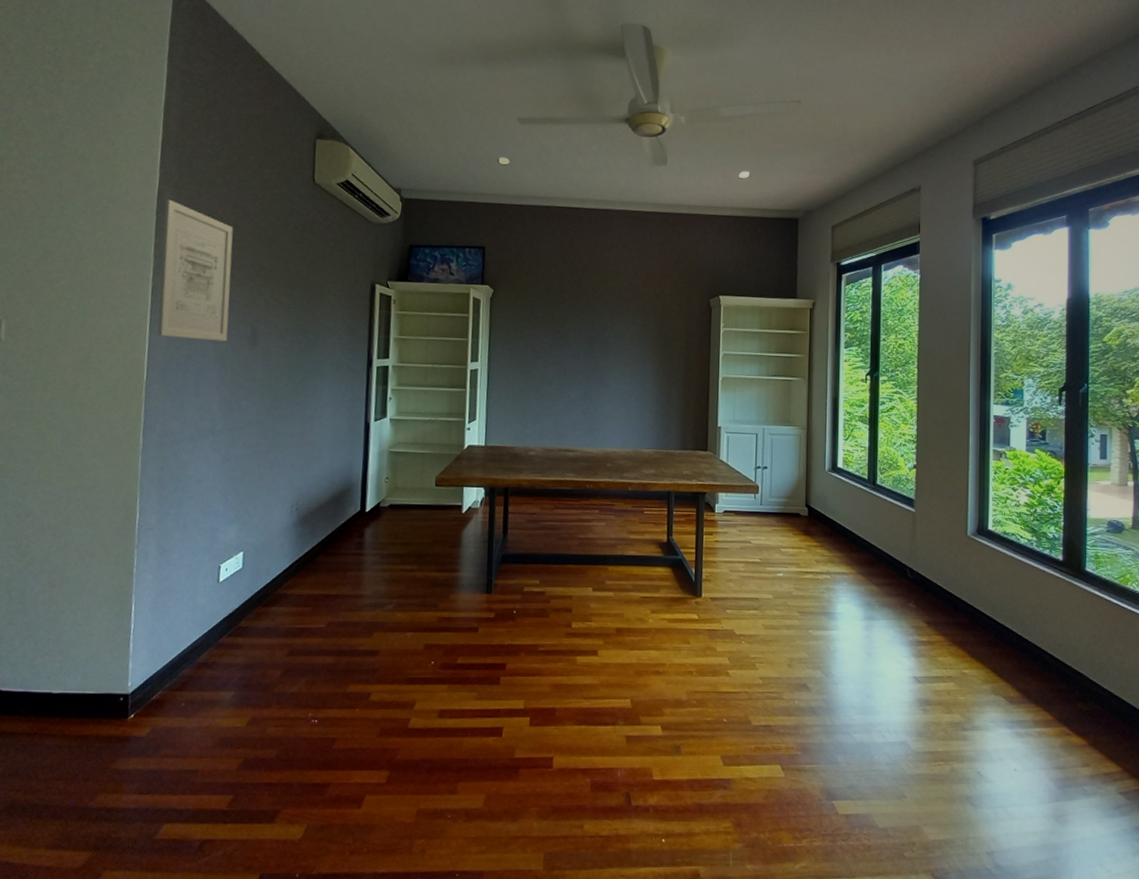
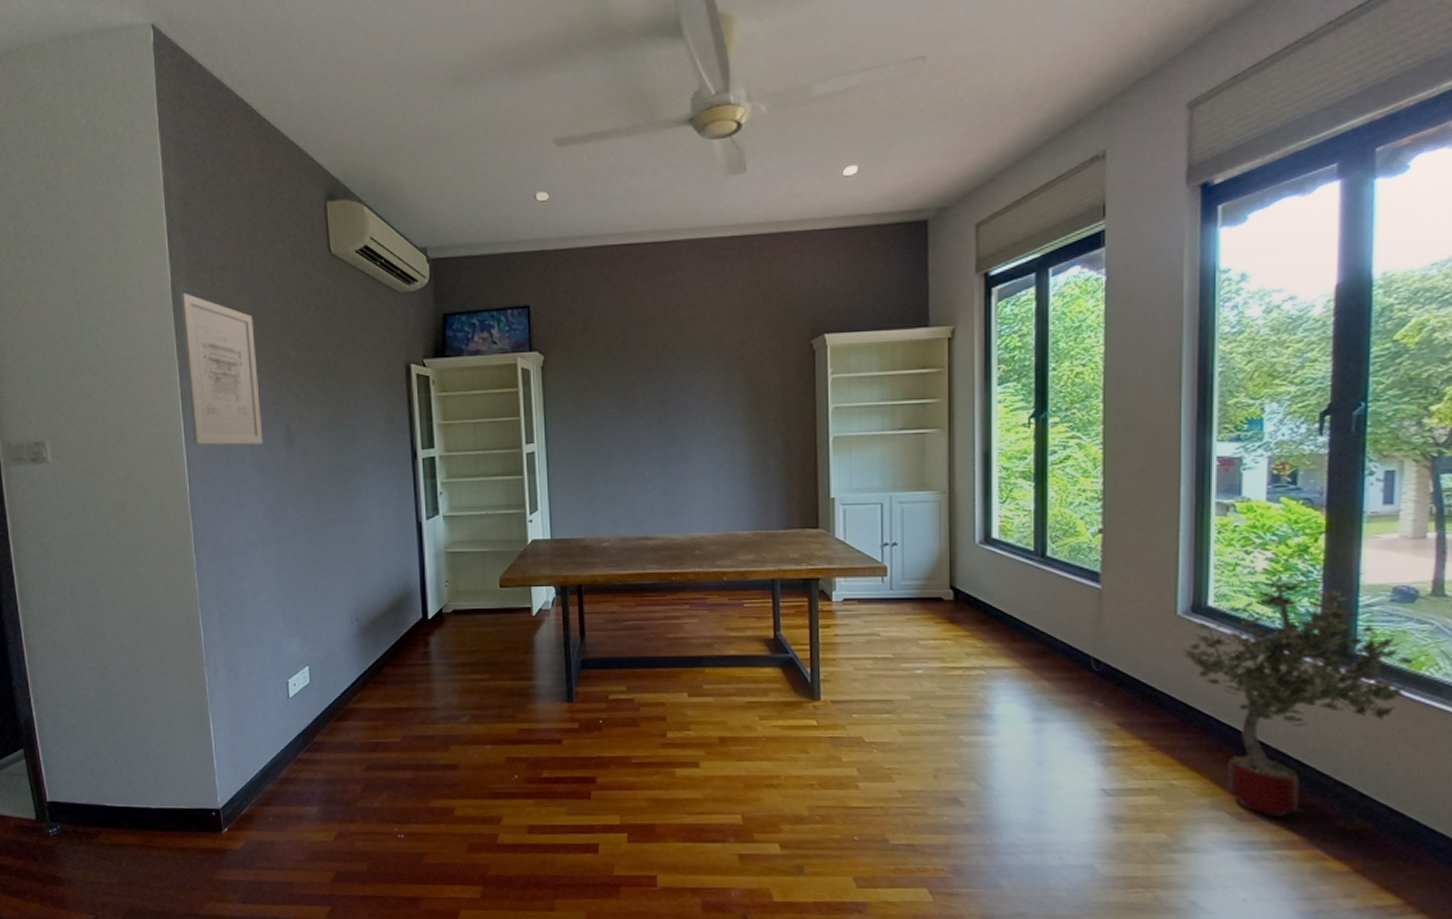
potted tree: none [971,513,1123,700] -> present [1182,581,1414,816]

